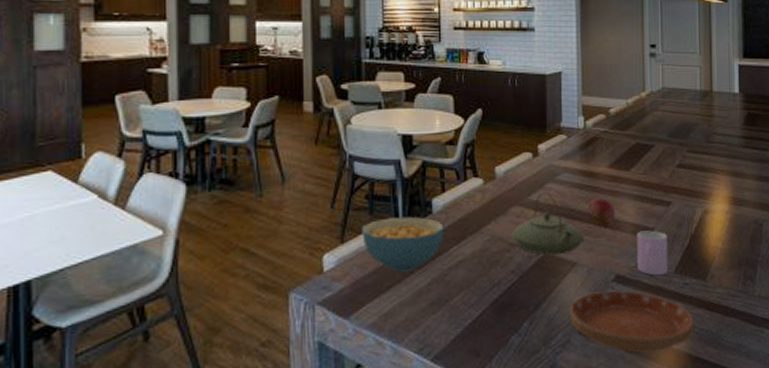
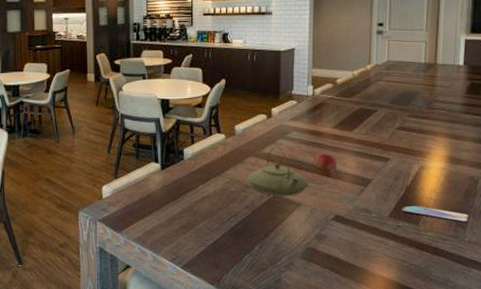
cereal bowl: present [362,216,444,272] -> none [130,161,193,202]
saucer: present [568,289,694,352] -> none [293,226,405,278]
cup: present [637,230,668,275] -> none [355,181,384,218]
smartphone: none [687,257,757,275] -> present [401,206,470,223]

